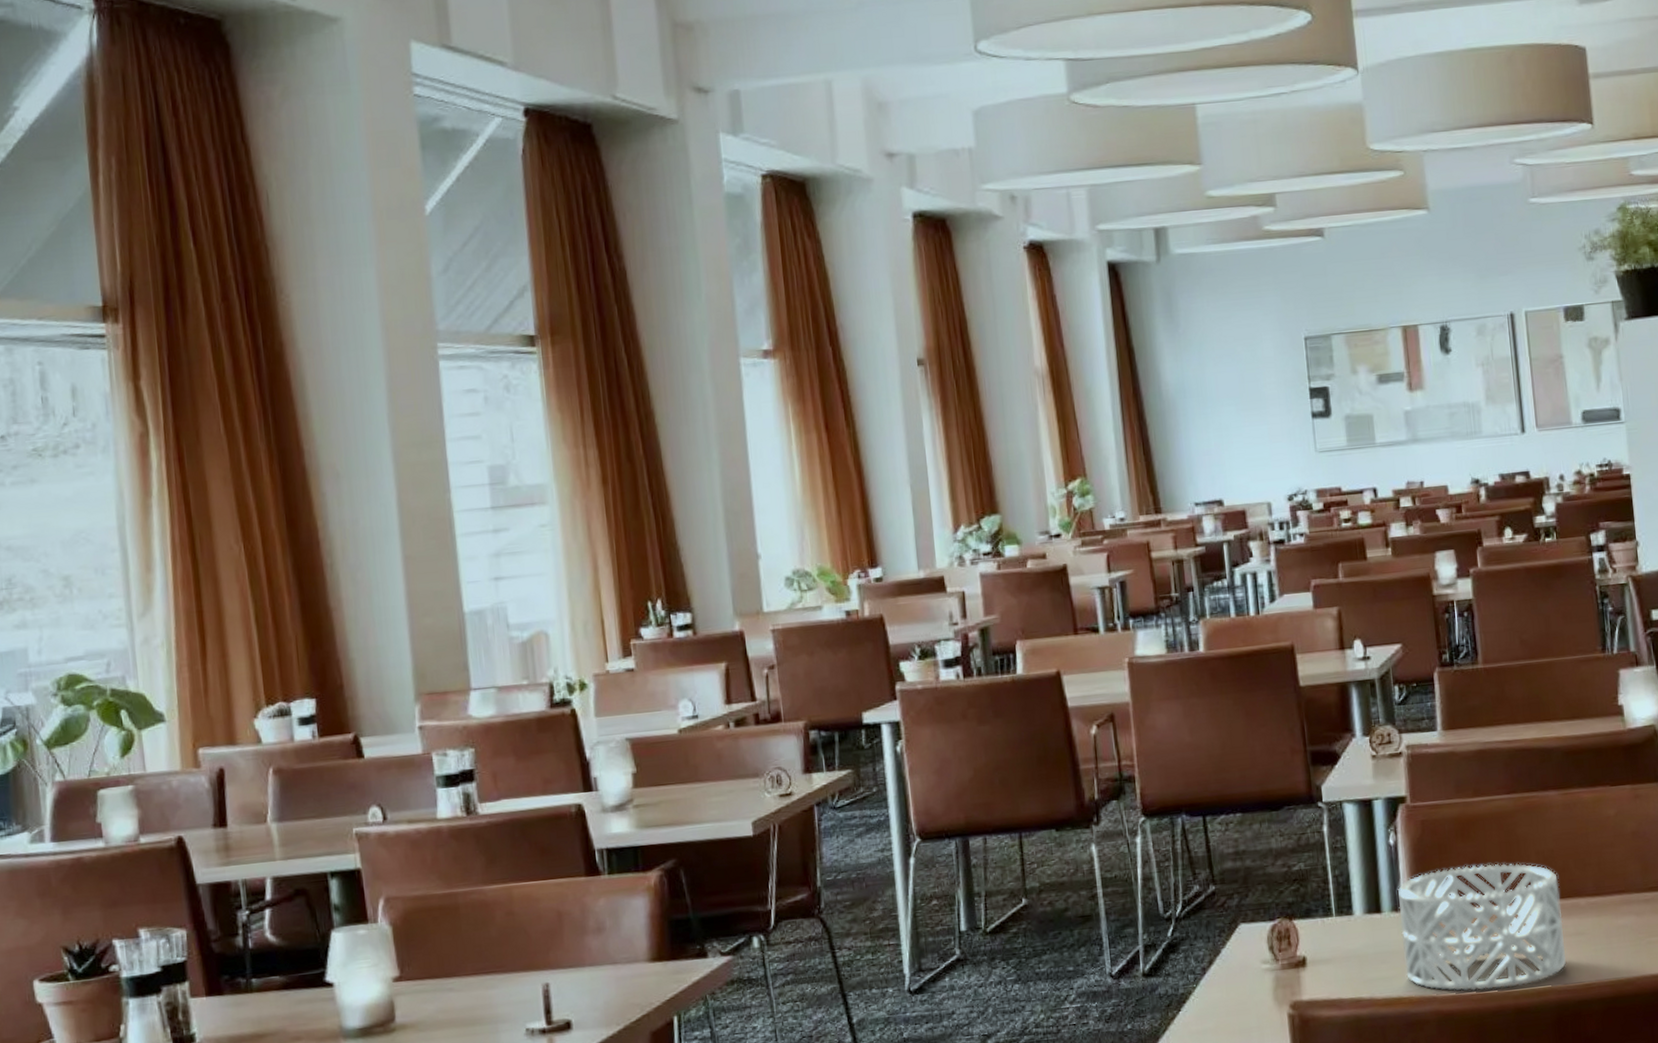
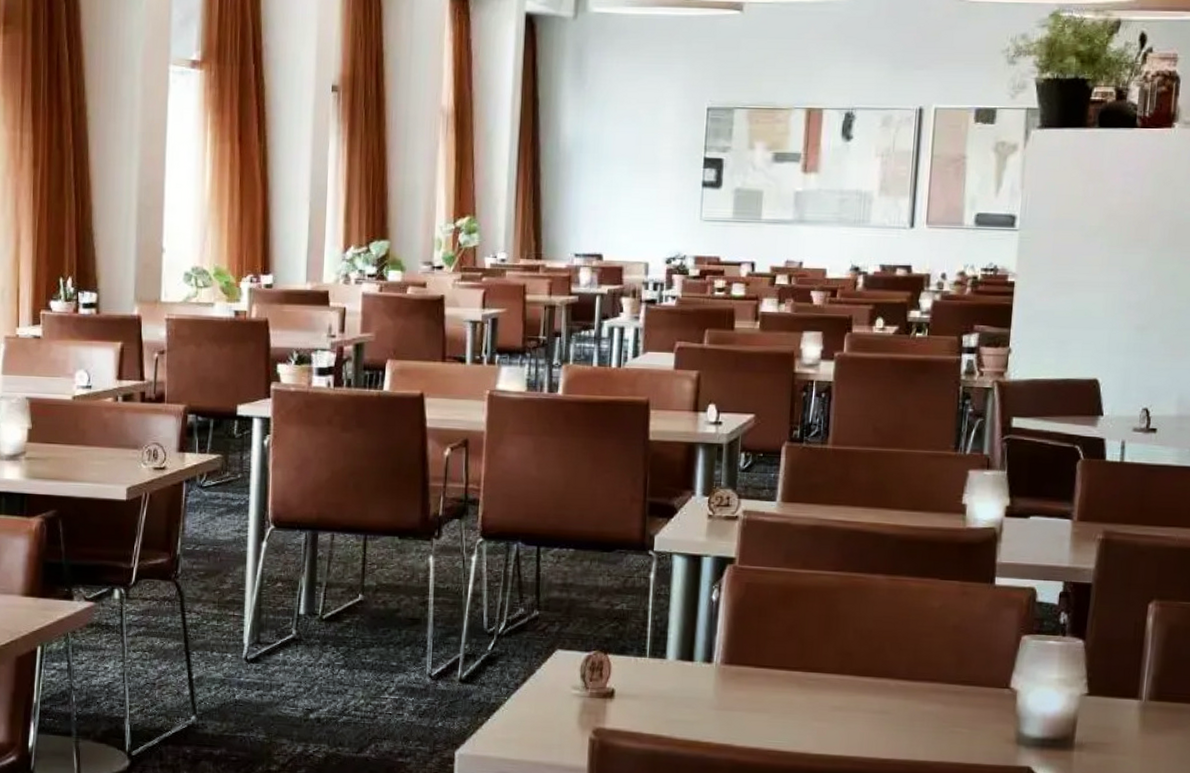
decorative bowl: present [1397,863,1566,992] -> none [708,631,872,751]

